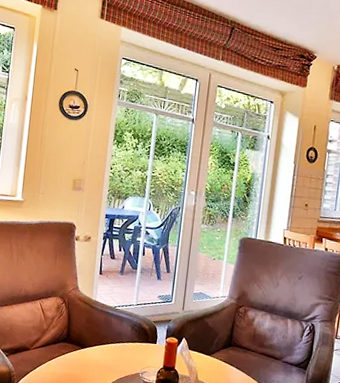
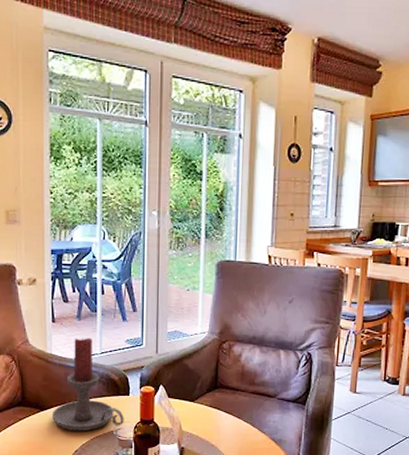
candle holder: none [89,289,150,371] -> present [51,338,124,432]

